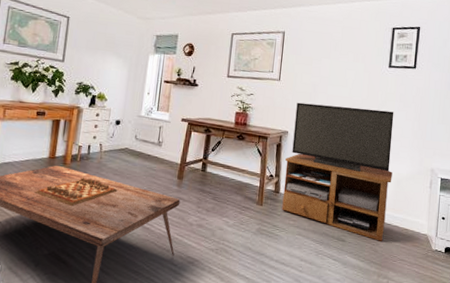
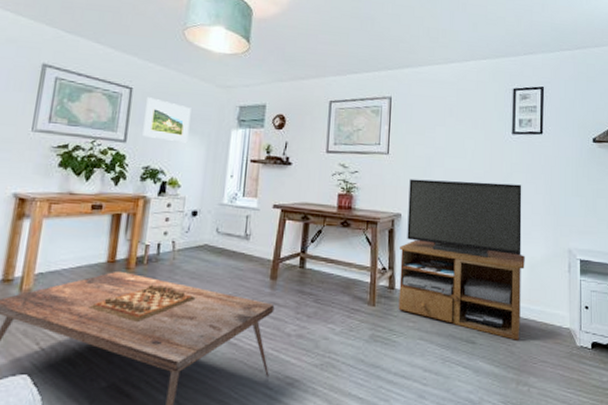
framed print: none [77,25,117,65] -> present [142,97,192,143]

